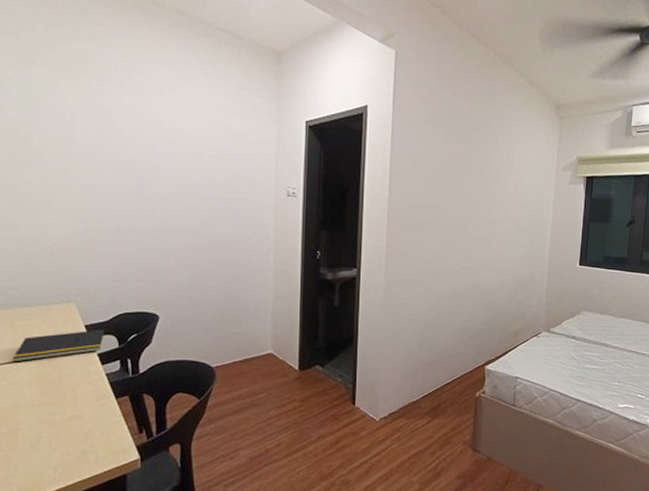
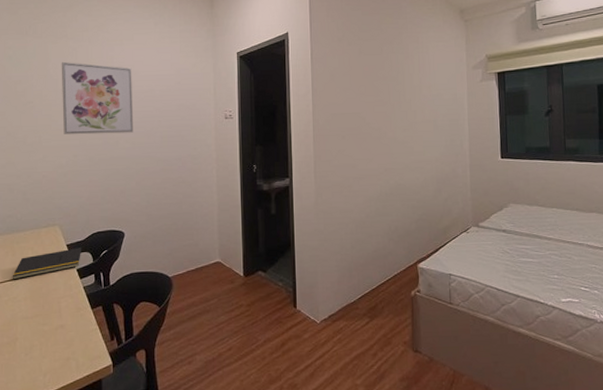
wall art: none [80,105,175,202] -> present [61,61,134,135]

